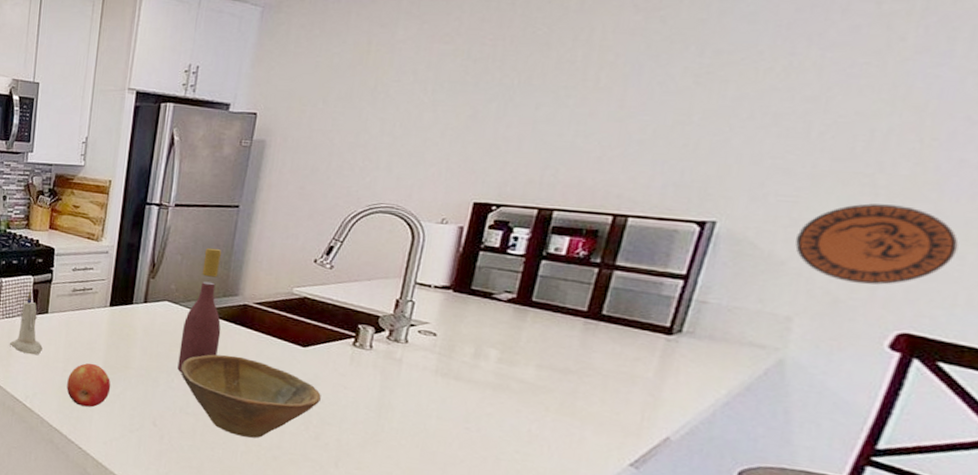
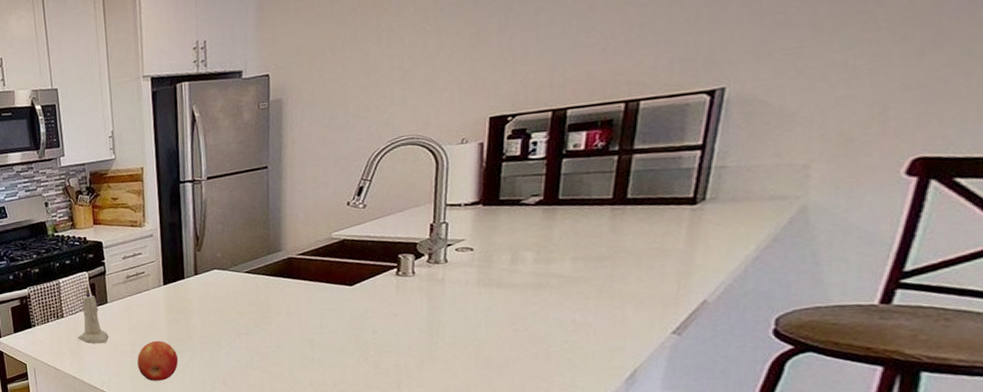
wine bottle: present [177,247,222,373] -> none [235,210,272,332]
bowl: present [180,354,321,439] -> none [239,306,374,379]
decorative plate: present [795,203,959,285] -> none [803,34,963,120]

